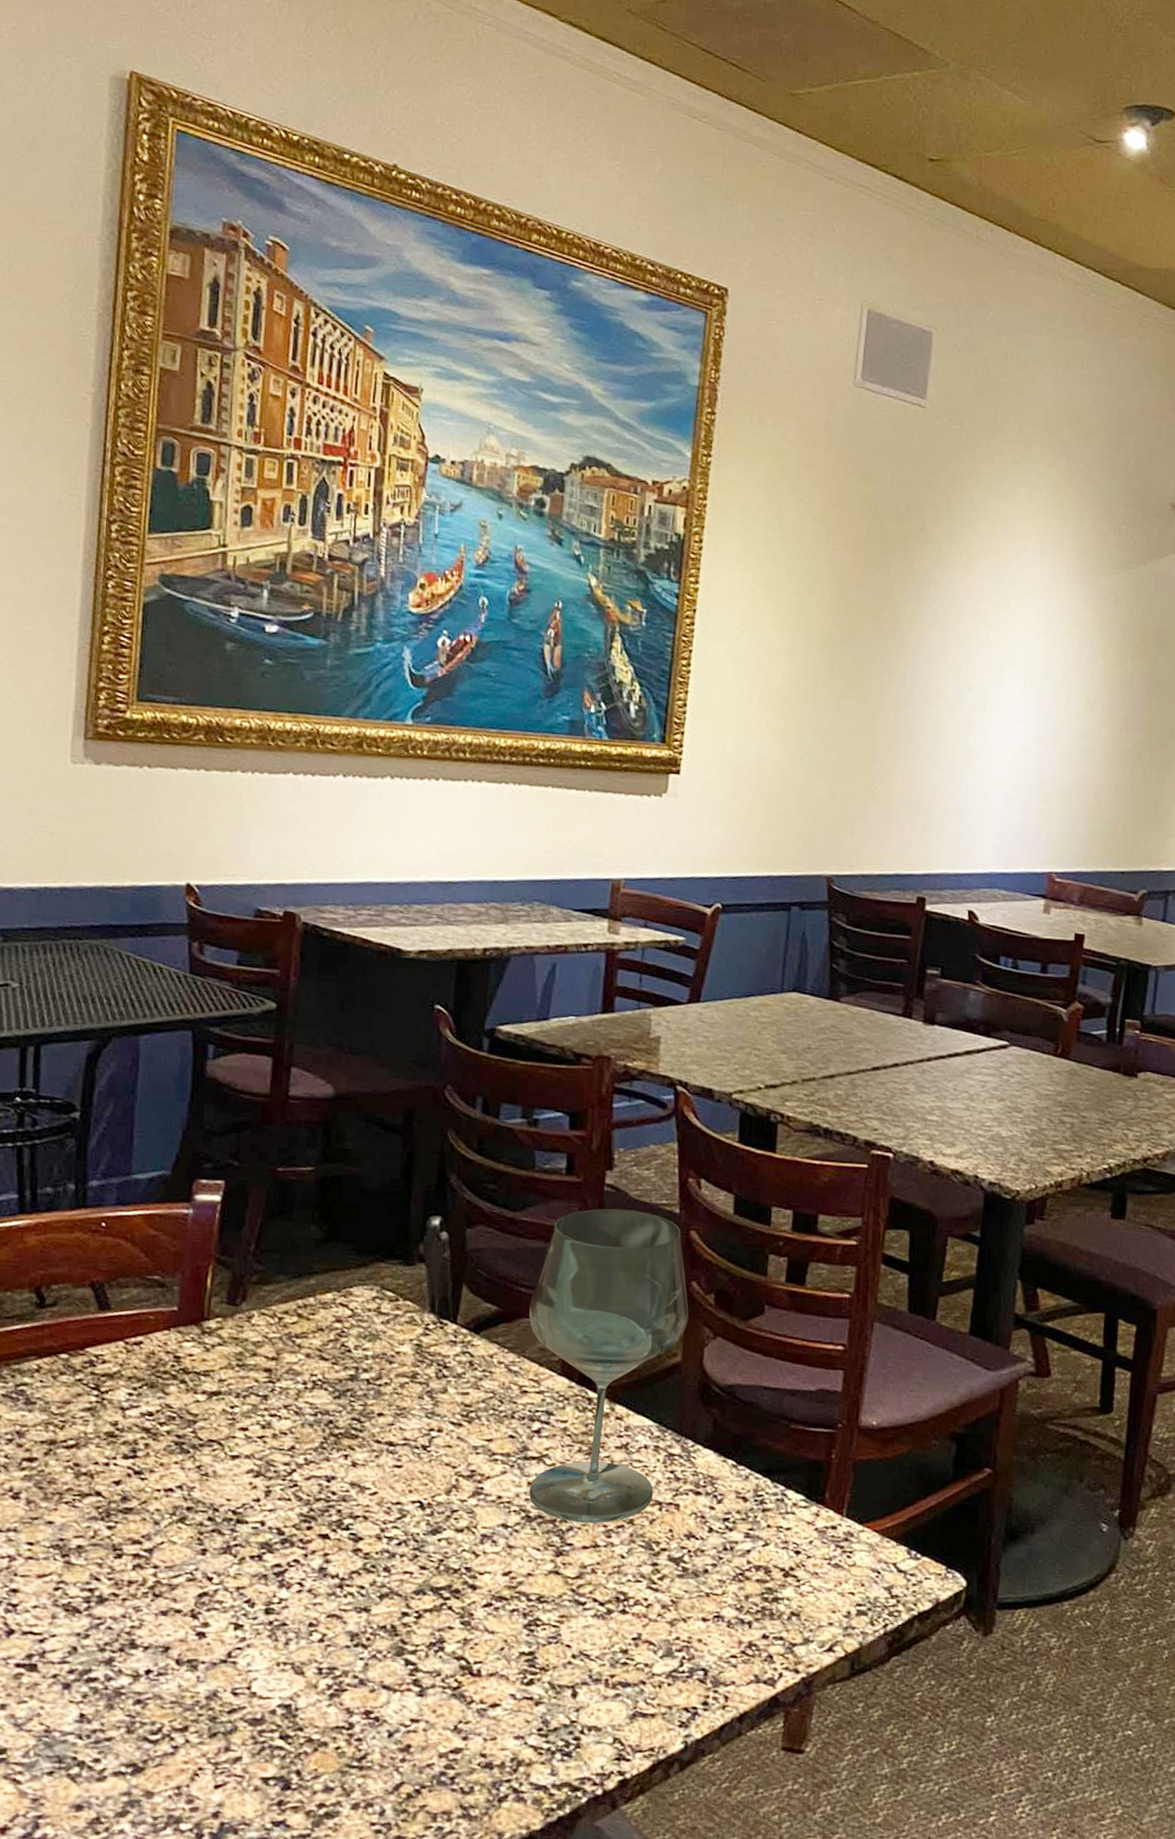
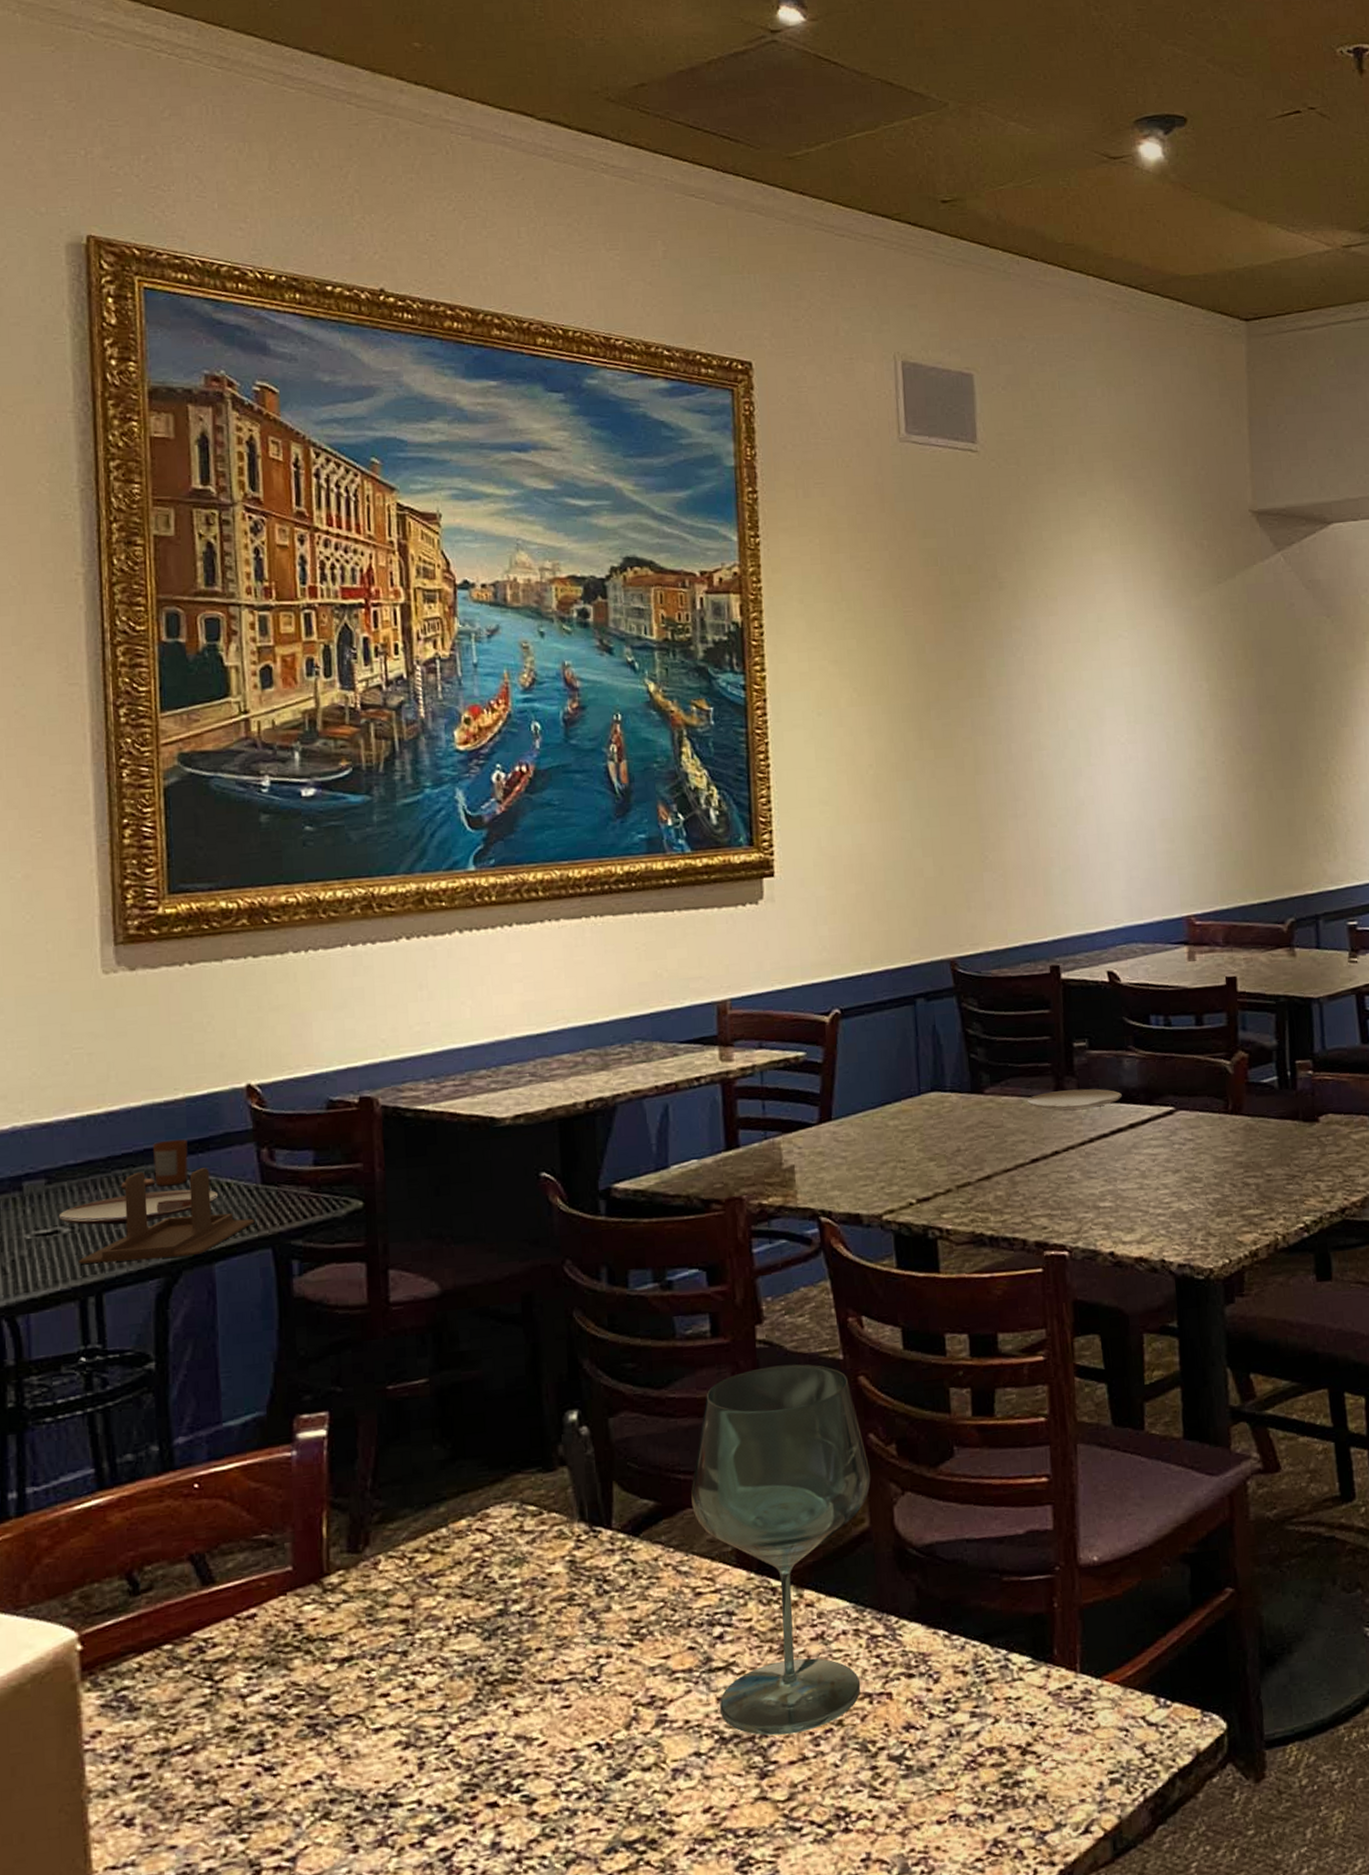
plate: none [10,963,151,990] -> present [58,1189,219,1225]
napkin holder: none [23,944,180,1027] -> present [79,1167,254,1264]
candle: none [66,920,129,963] -> present [120,1139,188,1189]
plate: none [877,1010,964,1031] -> present [1026,1088,1122,1112]

